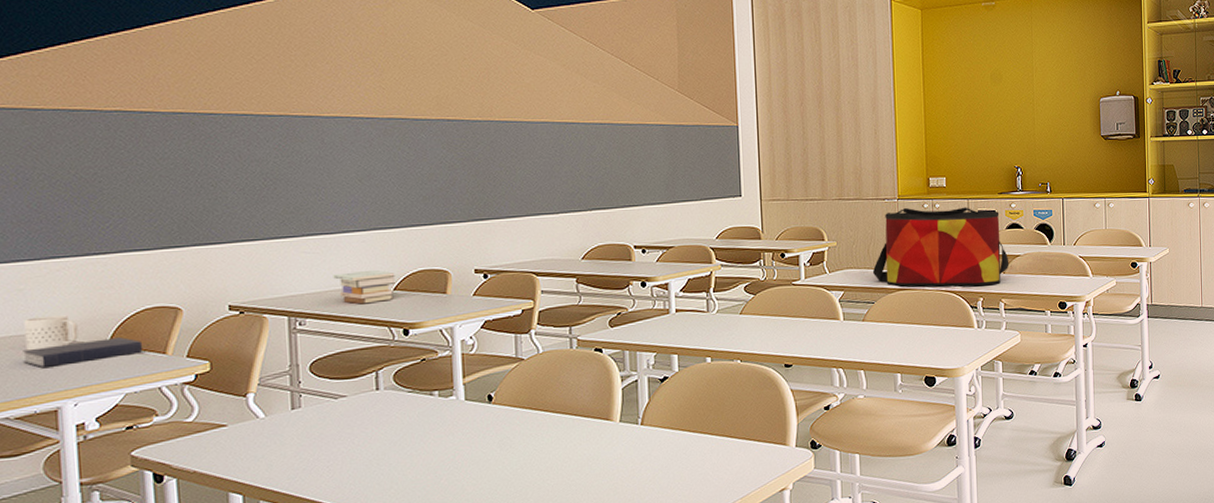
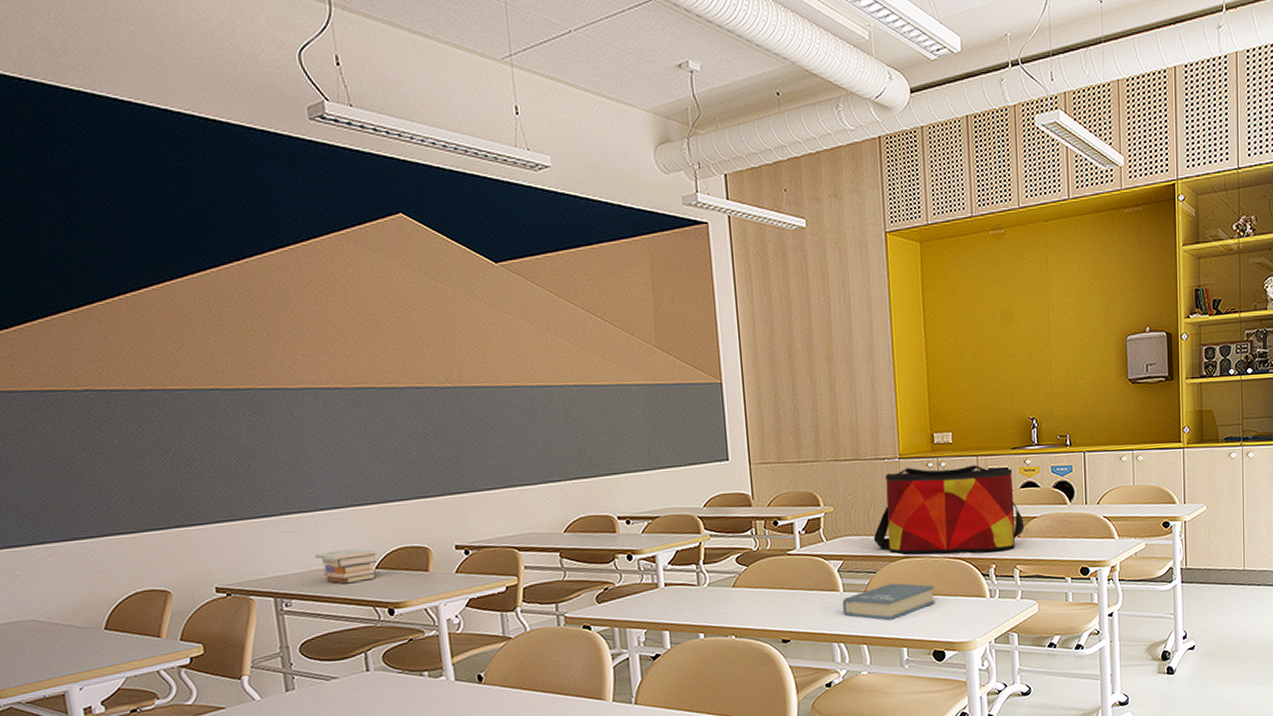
book: present [23,337,143,369] -> none [26,621,138,654]
mug: present [24,315,78,351] -> none [23,600,76,637]
book: none [843,313,928,348] -> present [843,583,935,621]

